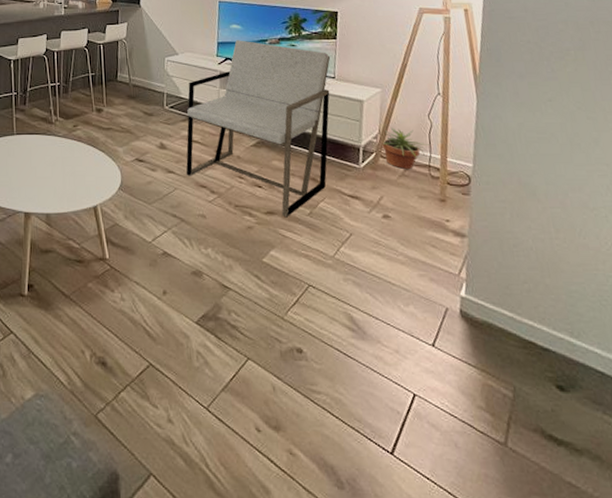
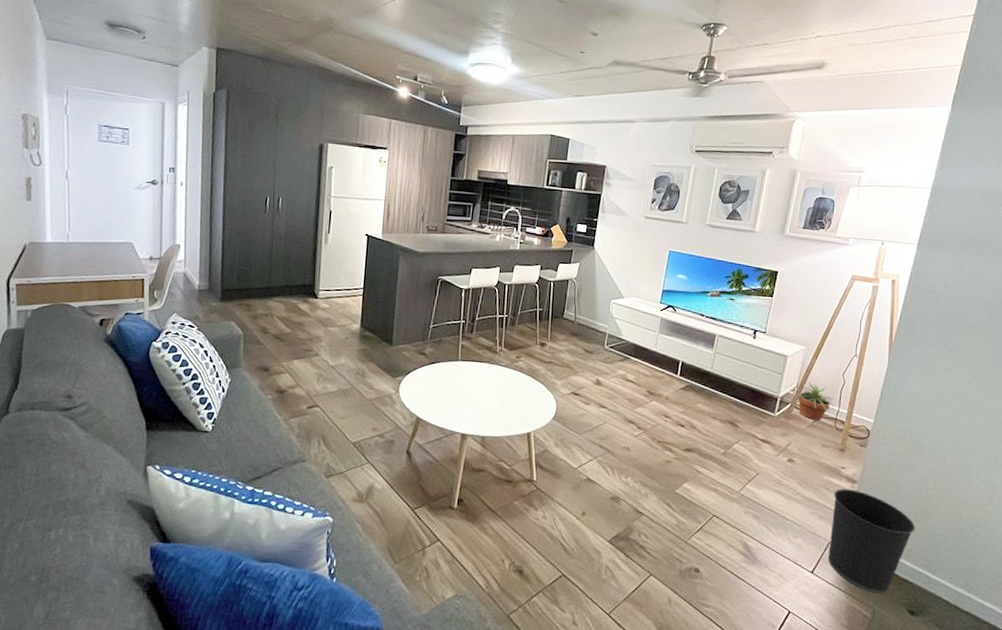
armchair: present [186,40,331,218] -> none [617,289,765,455]
wastebasket: none [442,245,546,367] -> present [828,489,916,594]

